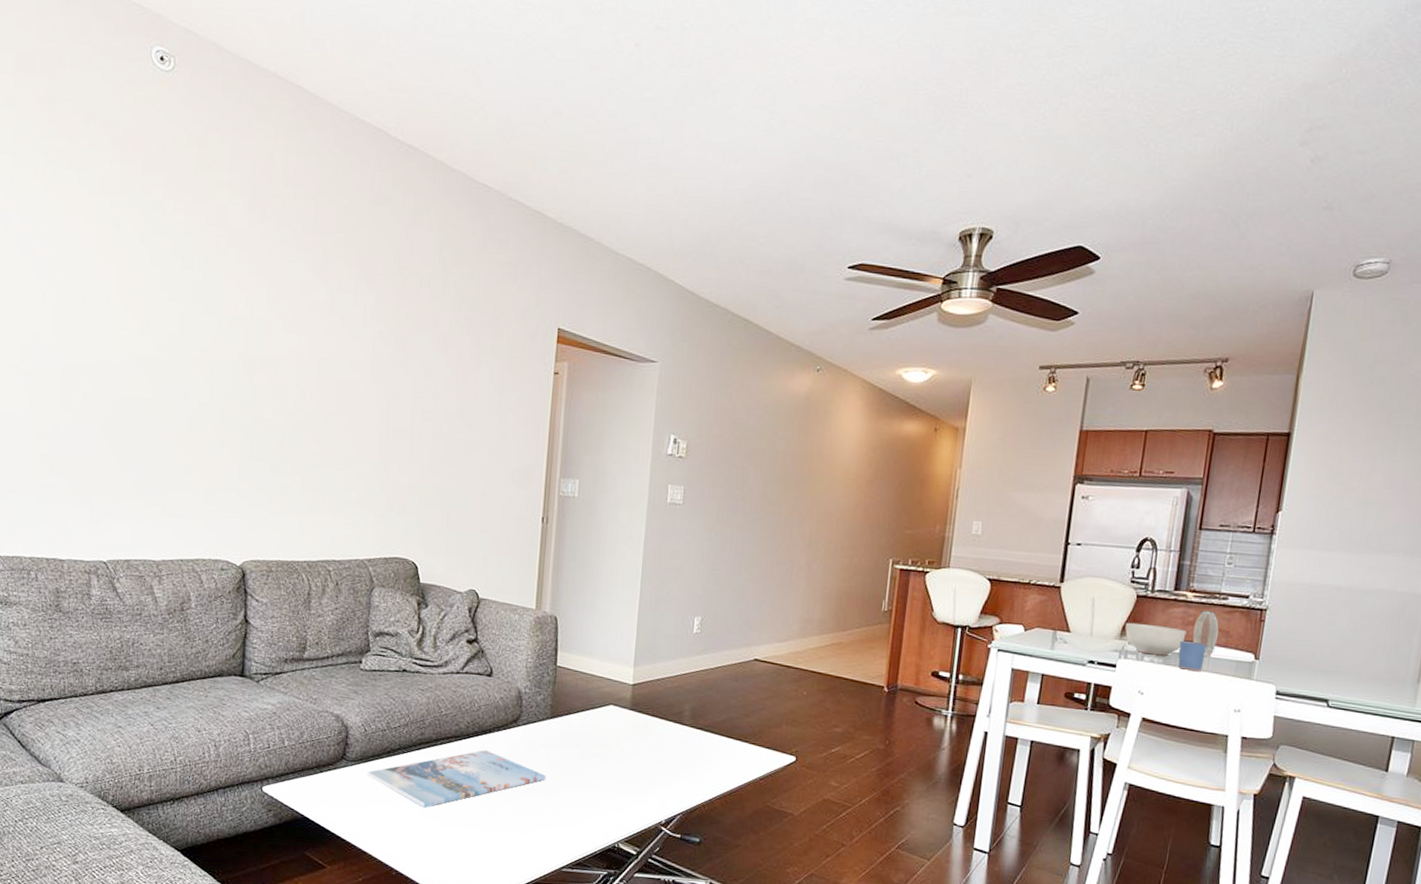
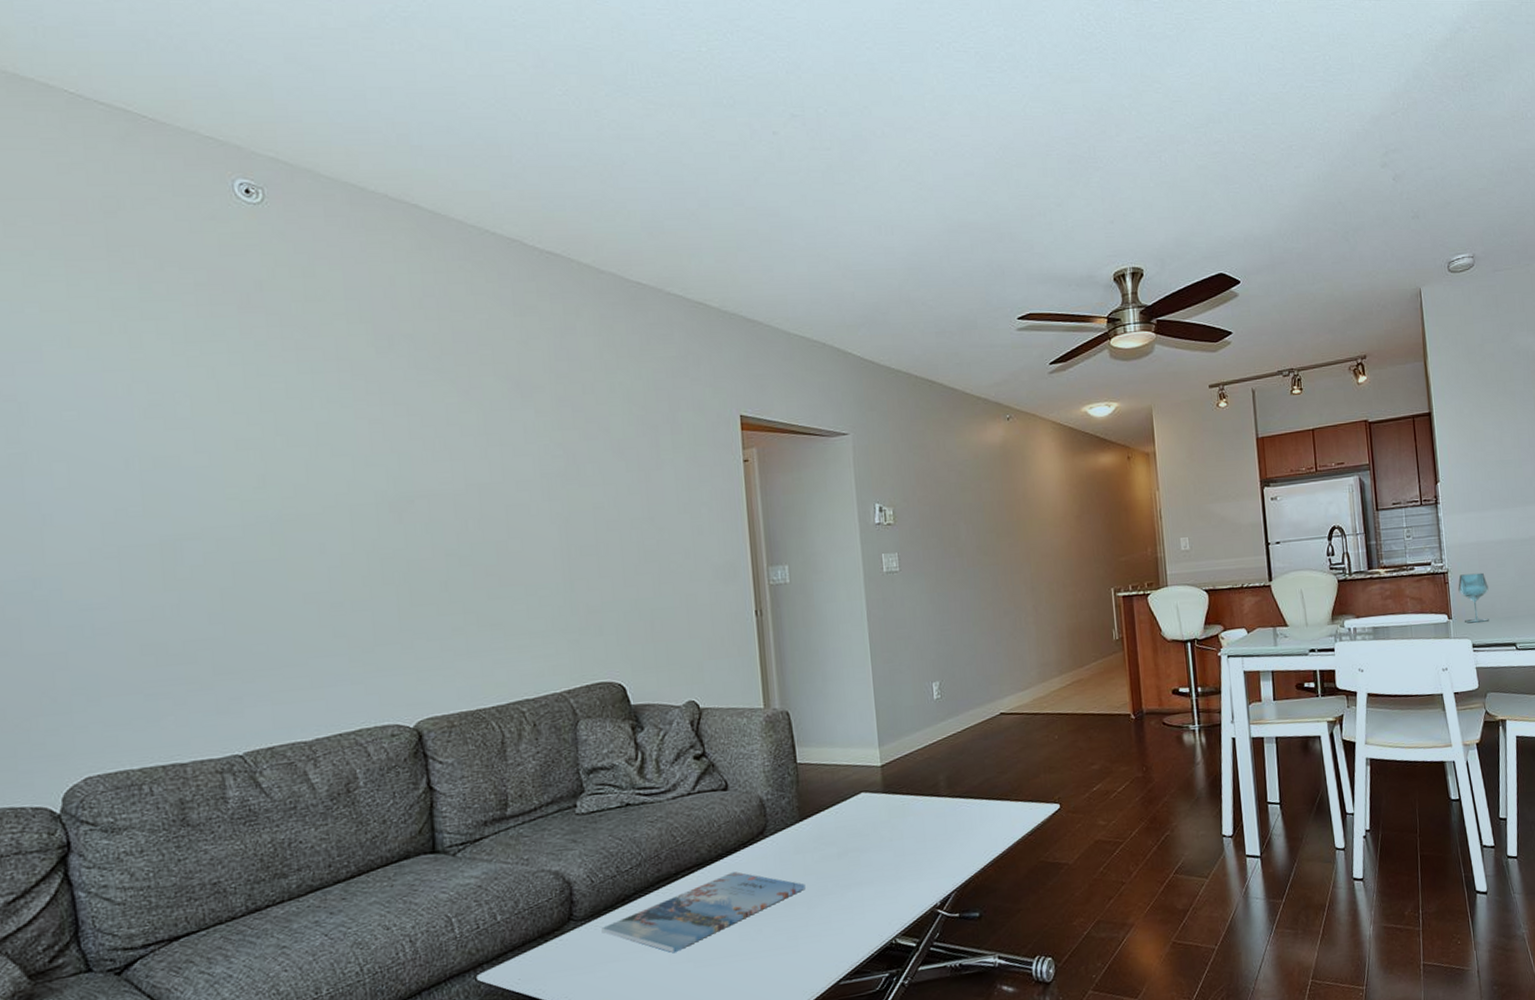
bowl: present [1125,622,1187,656] -> none [1334,603,1387,634]
mug: present [1178,641,1207,671] -> none [1383,613,1408,641]
vase: present [1192,609,1219,657] -> none [1391,582,1414,625]
wine glass: none [1273,615,1312,670] -> present [1458,572,1489,623]

